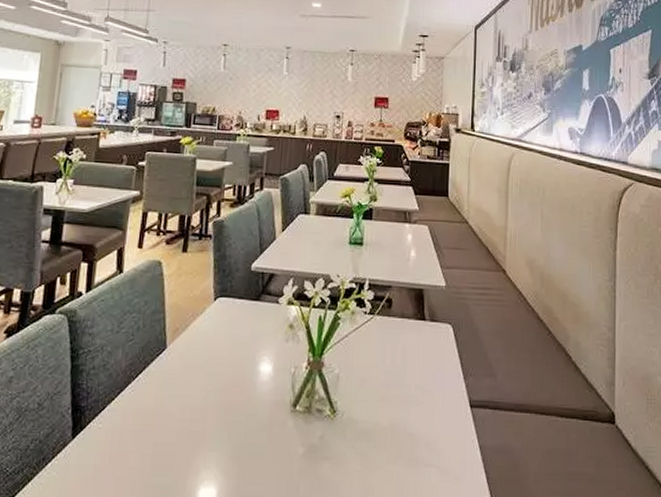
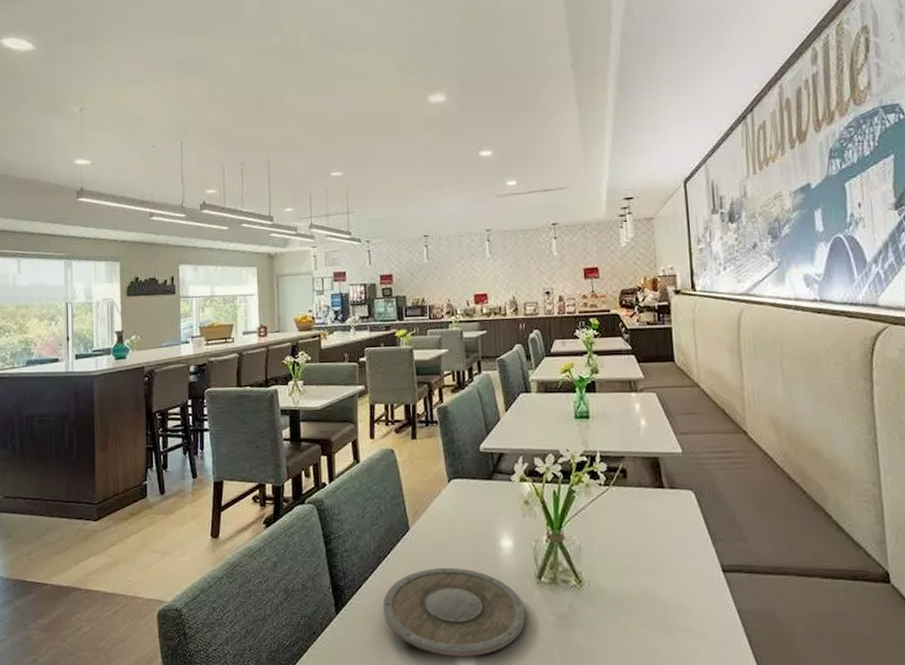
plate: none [124,391,276,489] -> present [383,567,526,657]

